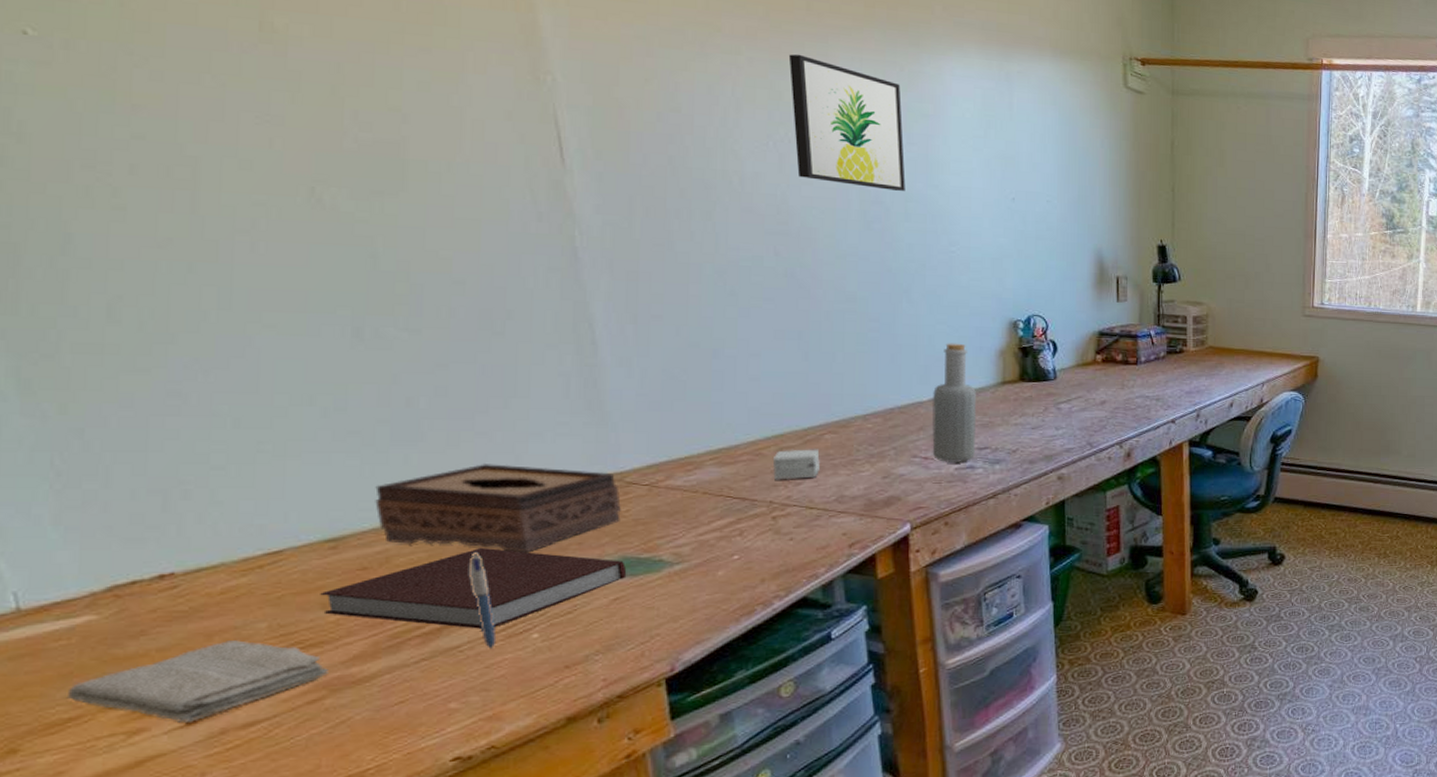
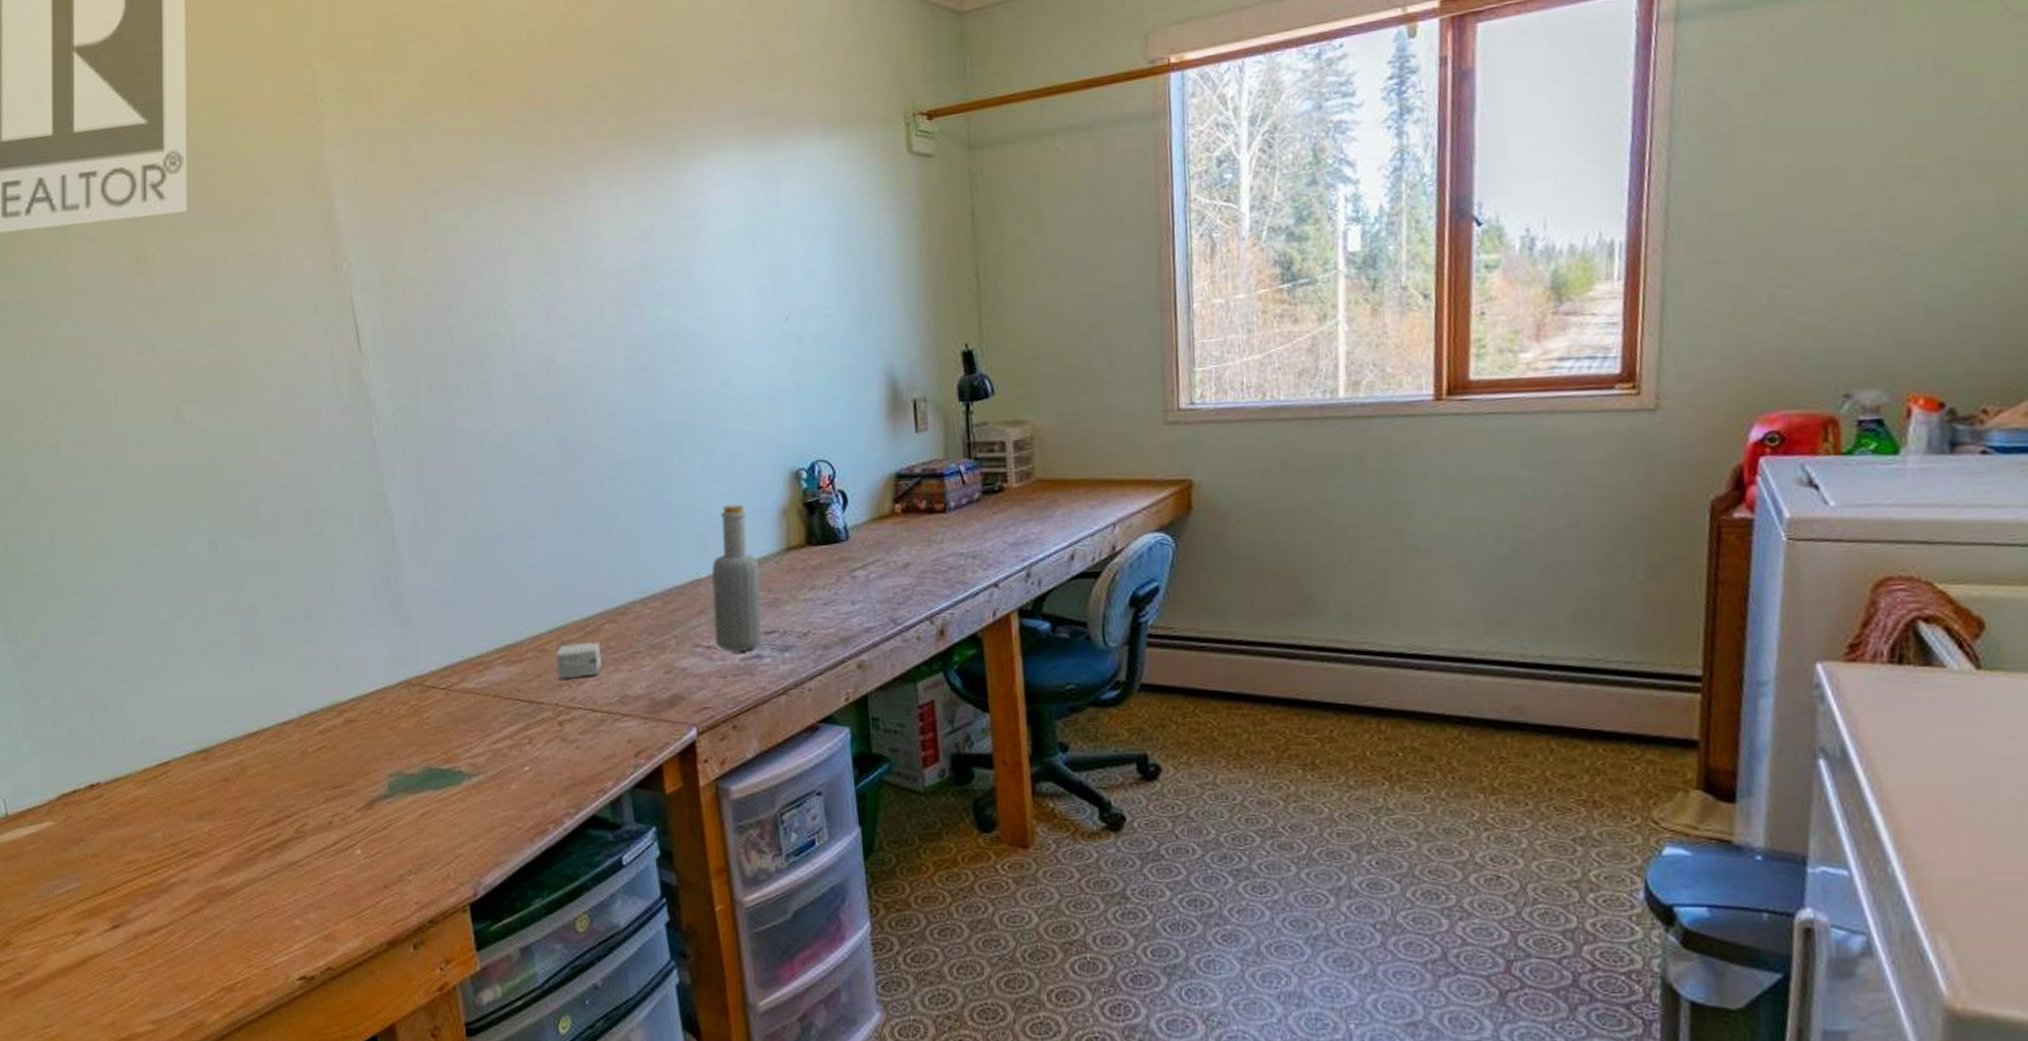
washcloth: present [66,640,328,723] -> none [37,848,205,925]
notebook: present [320,548,627,629] -> none [197,759,431,843]
tissue box: present [375,464,621,553] -> none [232,670,423,764]
pen: present [468,553,497,650] -> none [303,763,328,865]
wall art: present [788,54,906,191] -> none [549,189,671,330]

